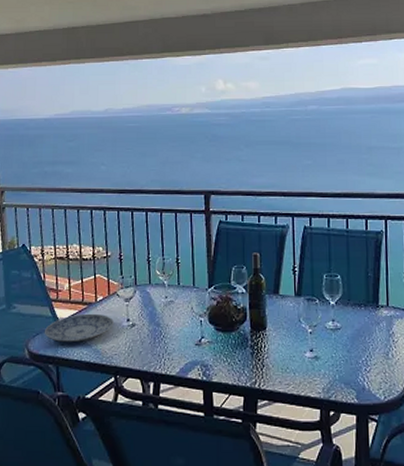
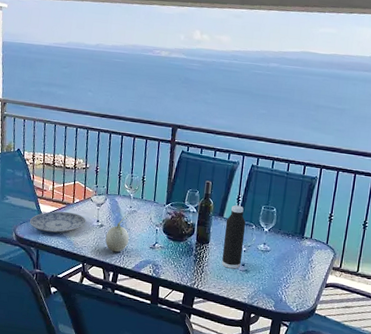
fruit: none [139,310,169,356] -> present [105,217,130,252]
water bottle: none [283,277,309,357] -> present [222,205,246,269]

